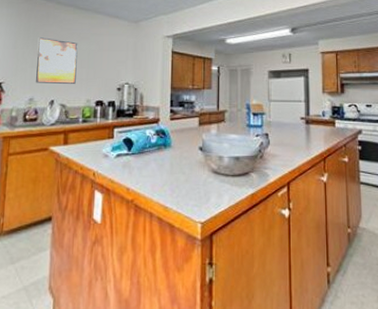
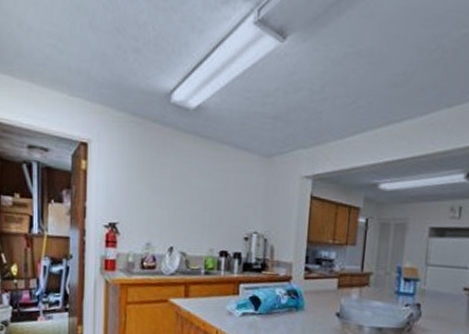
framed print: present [36,37,78,85] -> none [153,171,200,231]

